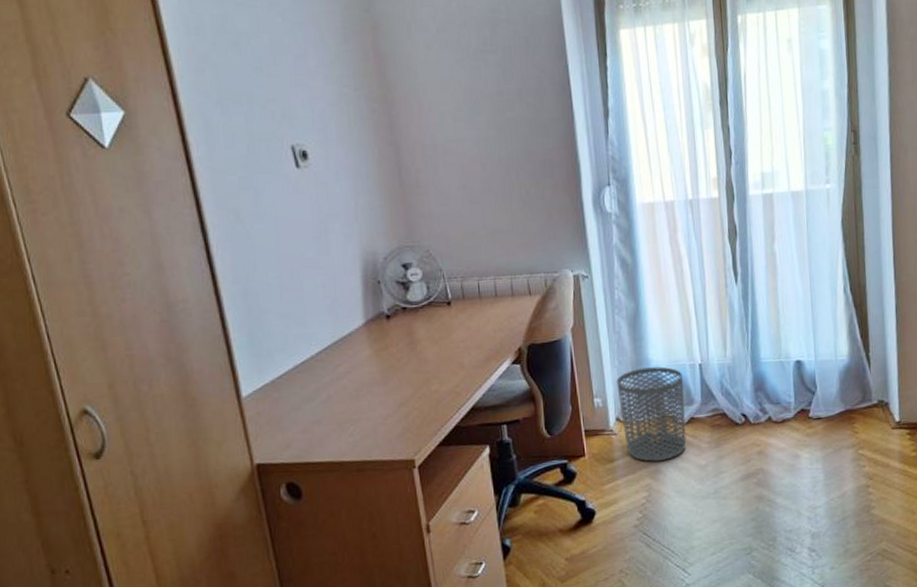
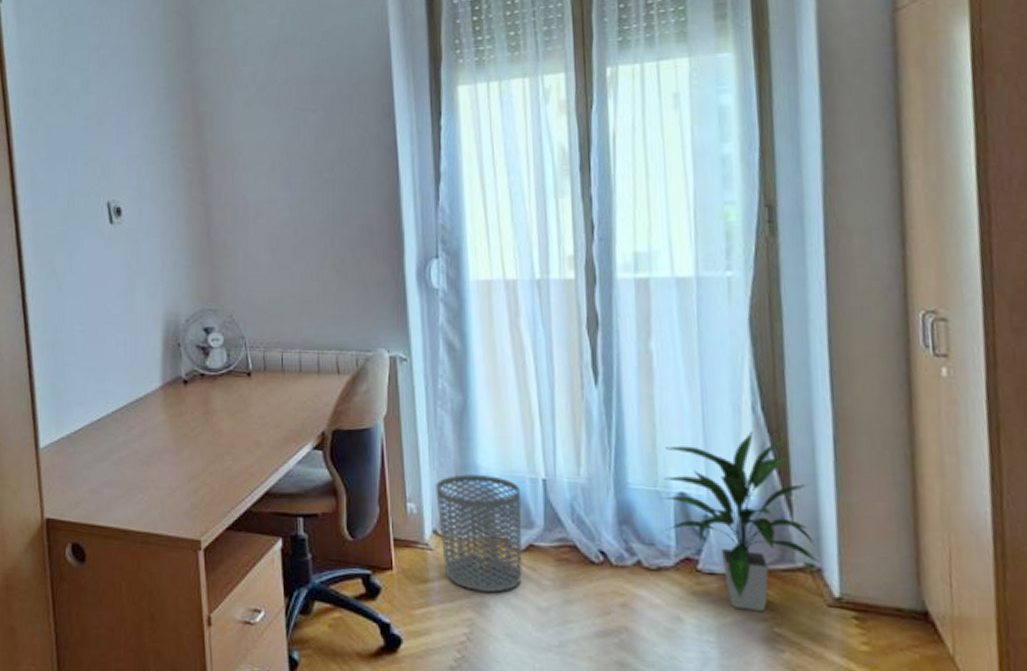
indoor plant: none [785,307,886,441] -> present [663,431,819,611]

